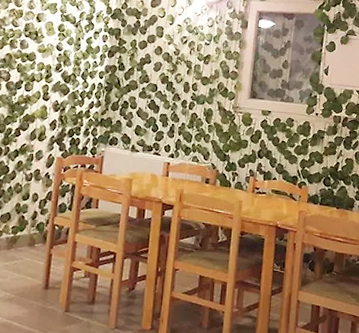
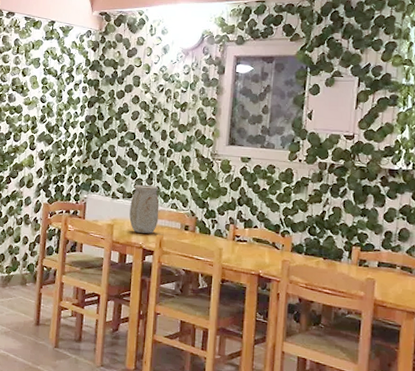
vase: none [149,137,181,187] -> present [129,184,160,234]

